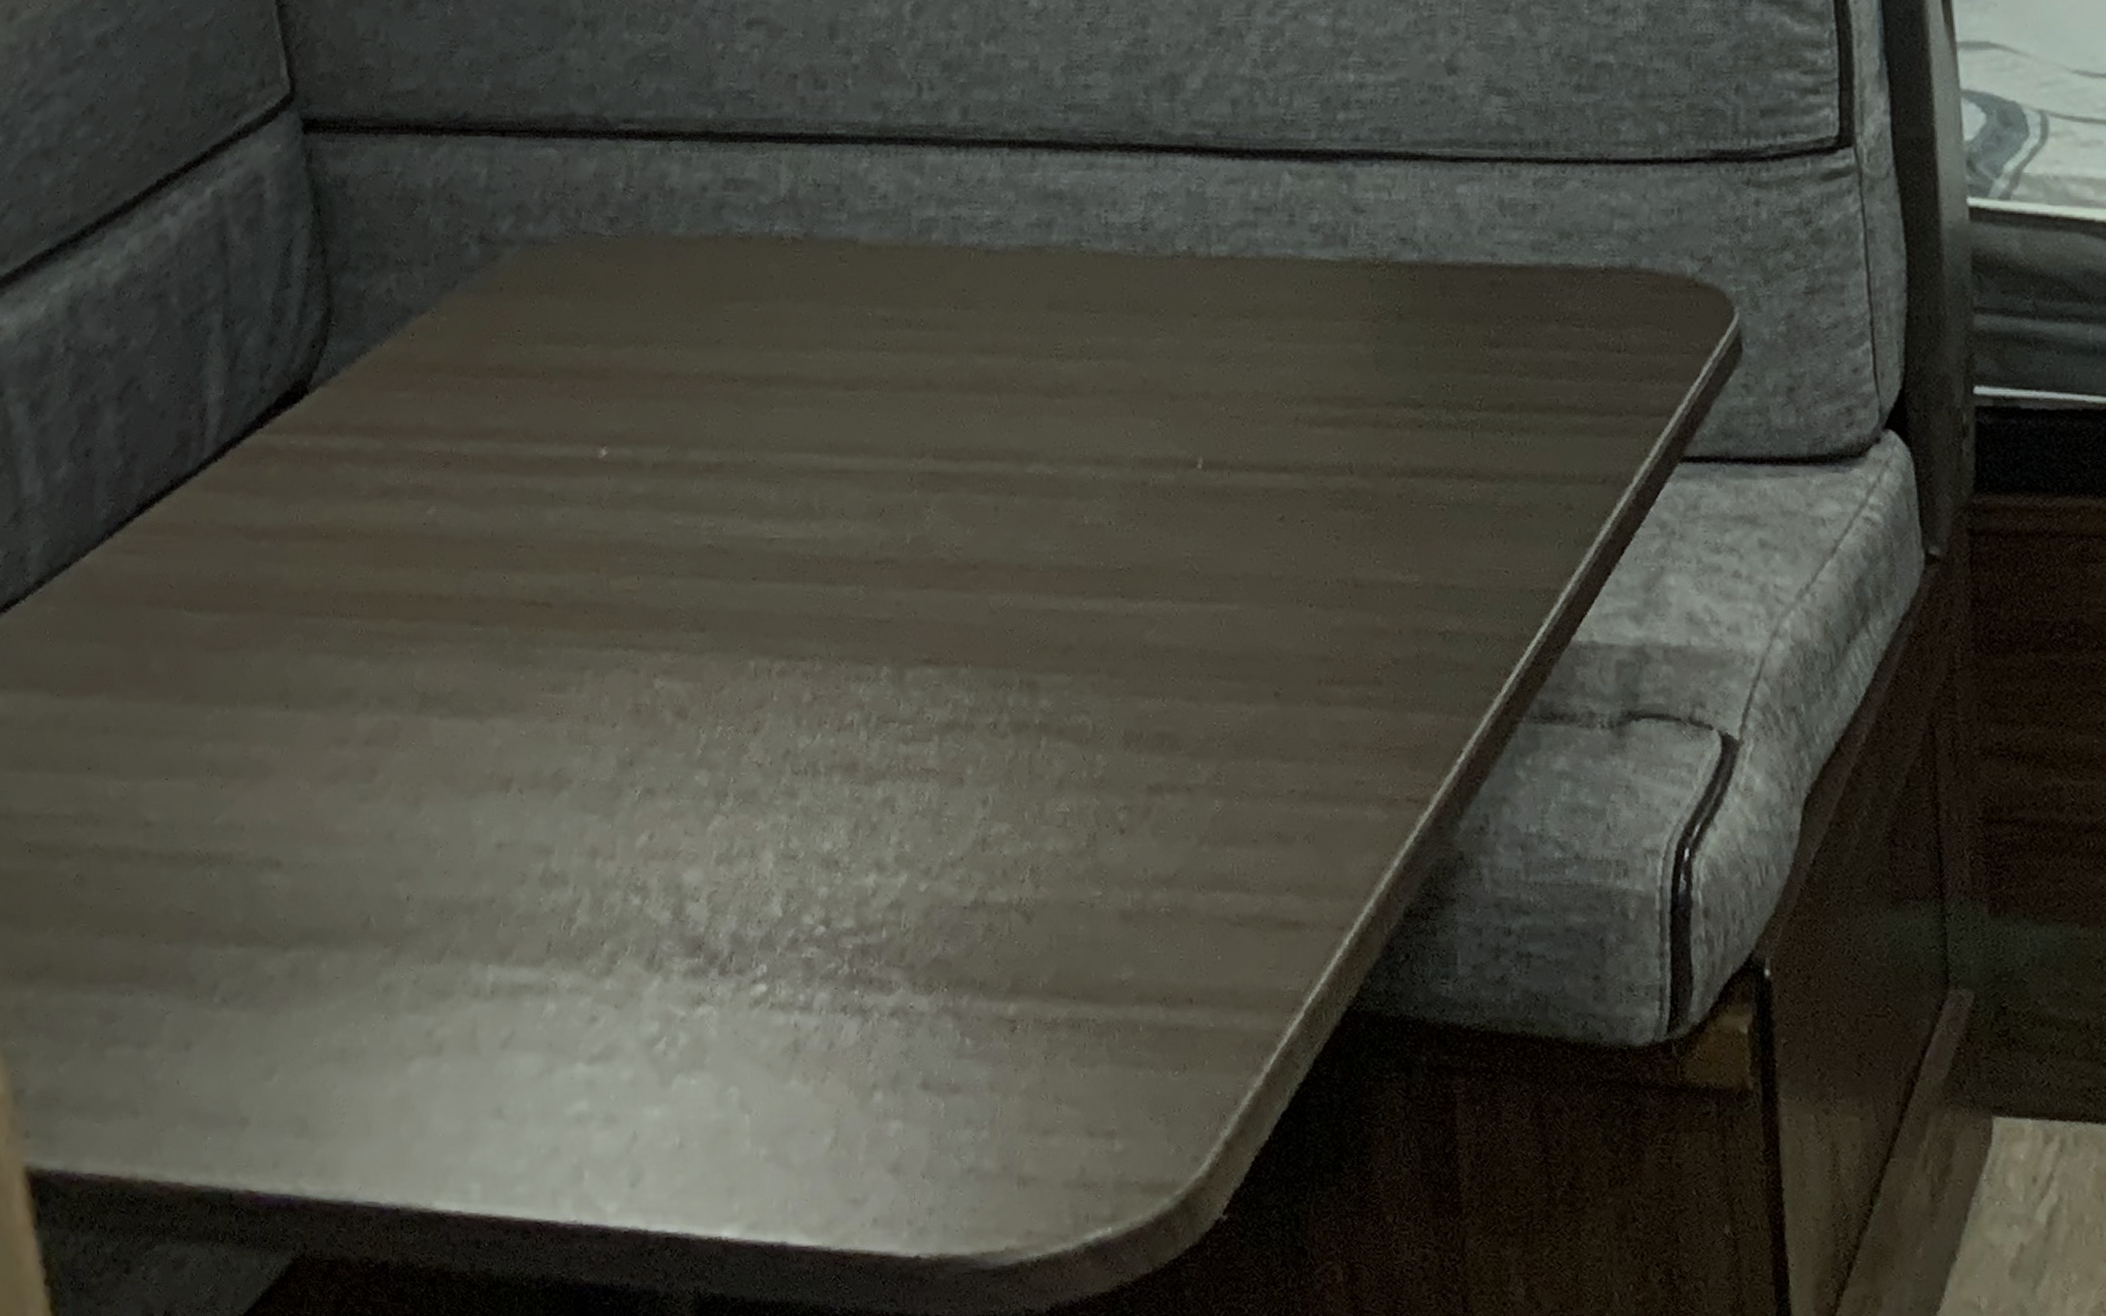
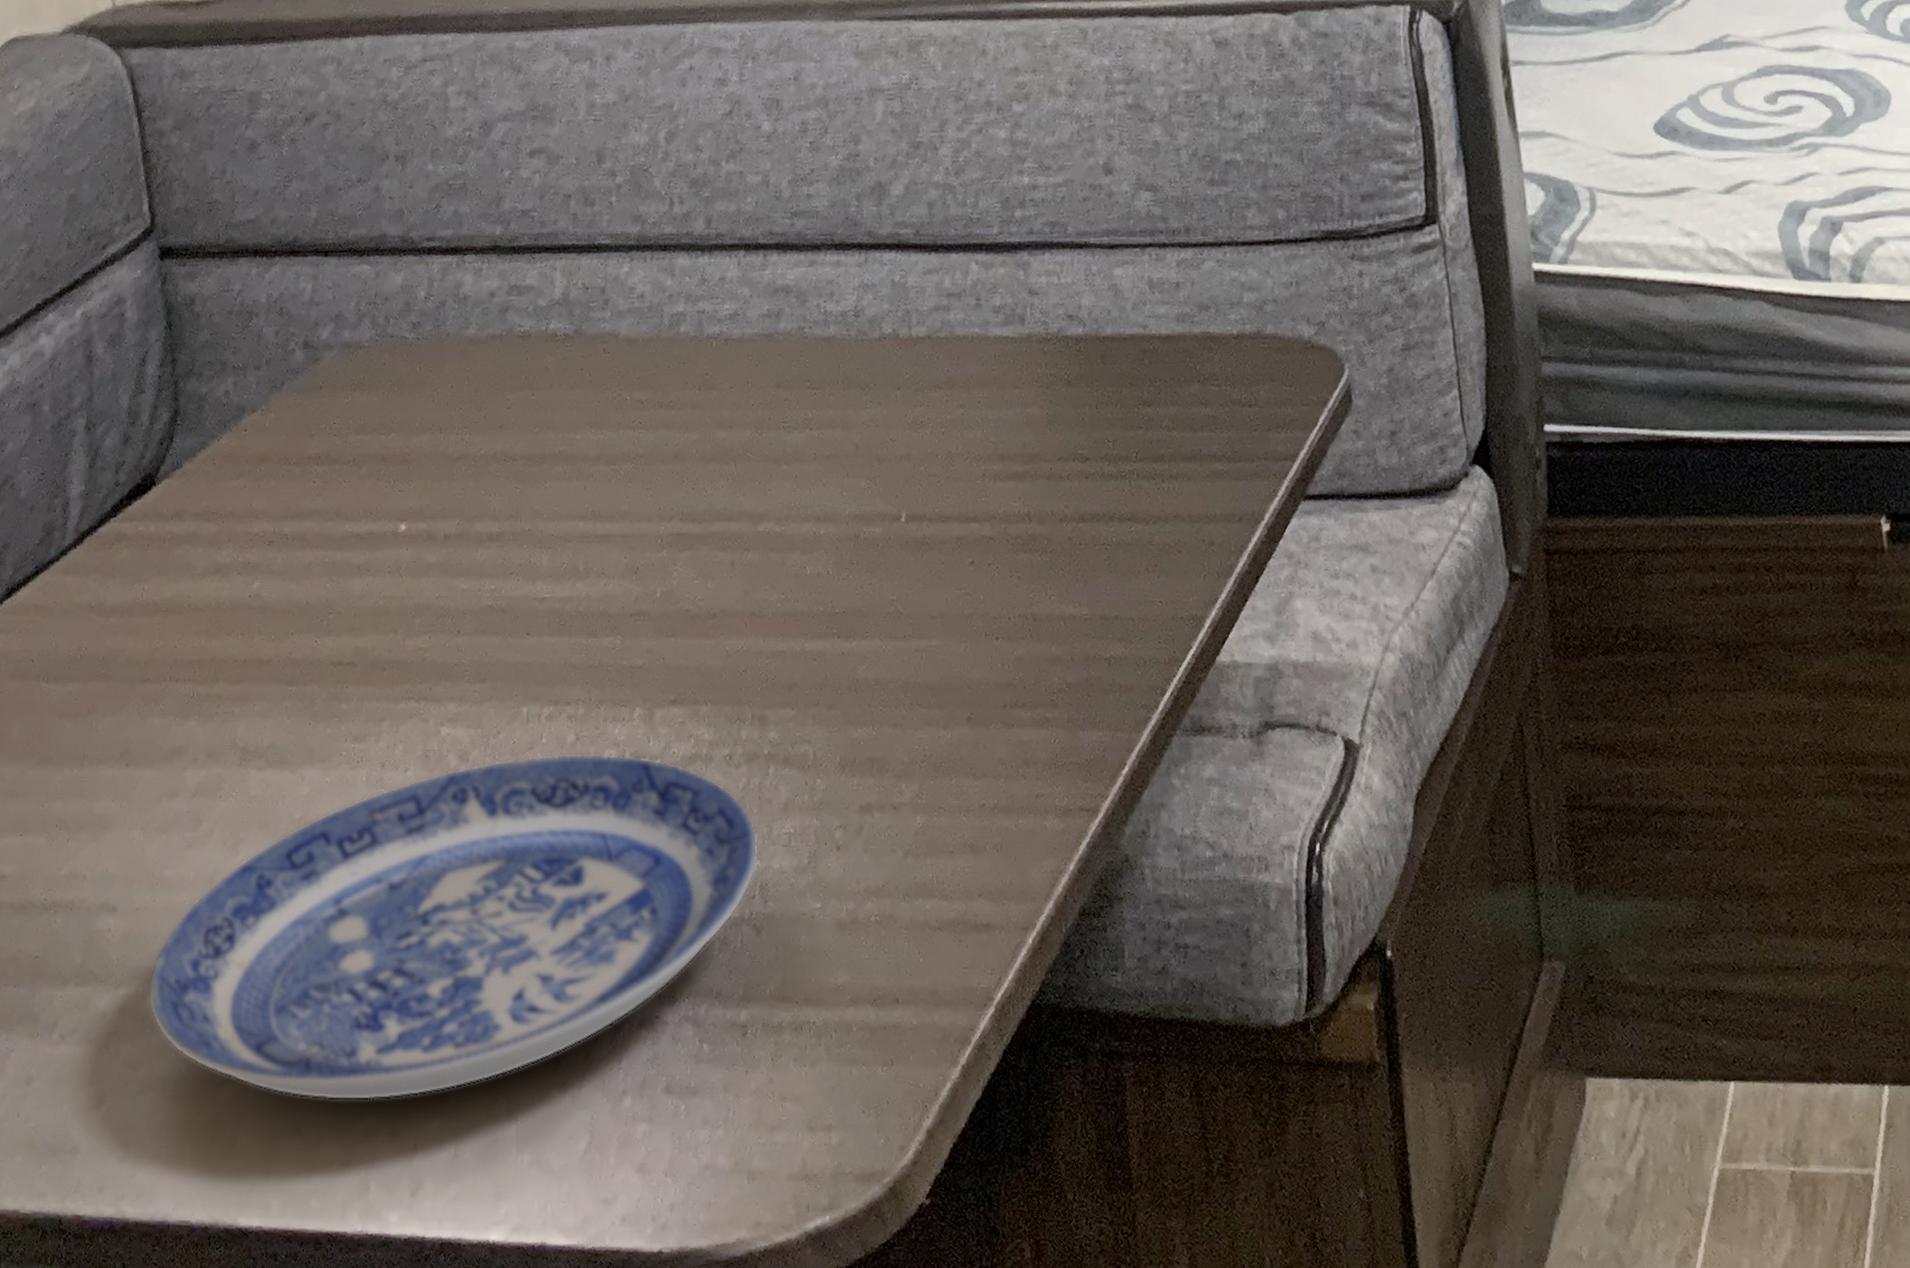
plate: none [321,714,1029,1084] -> present [148,754,759,1101]

